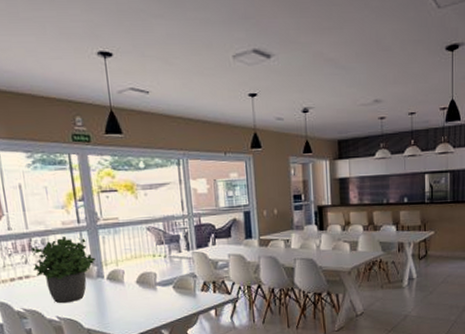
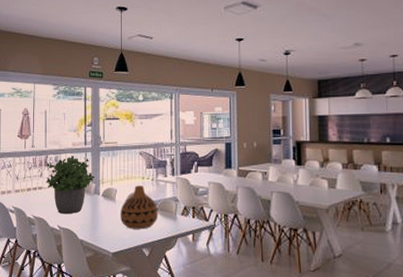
vase: none [131,264,176,311] -> present [121,185,158,229]

